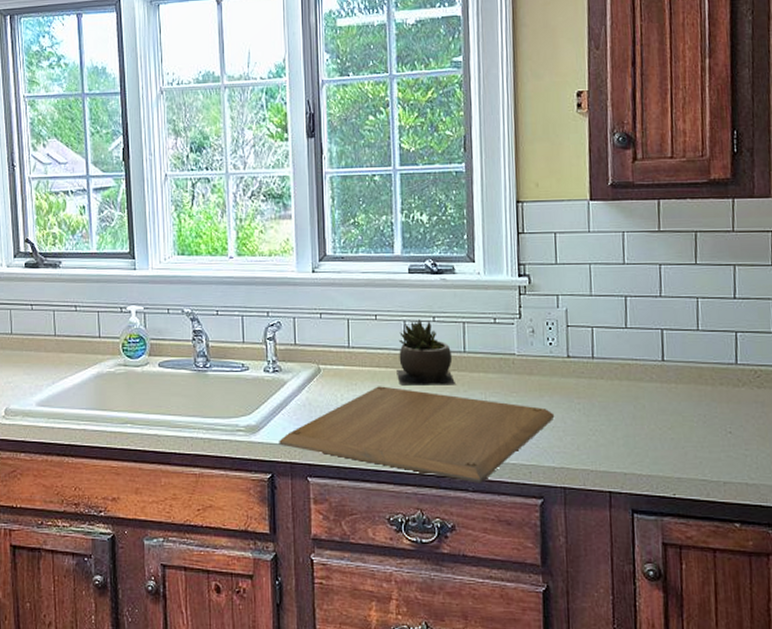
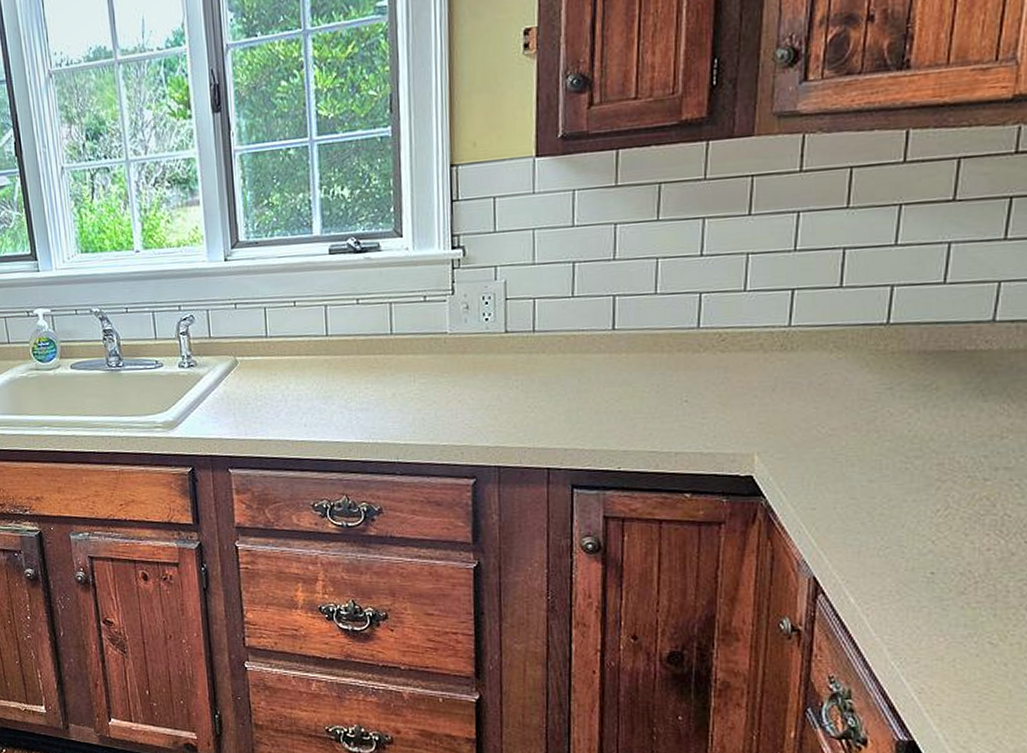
chopping board: present [279,386,555,483] -> none [198,374,490,467]
succulent plant: present [397,319,455,386] -> none [318,303,381,373]

